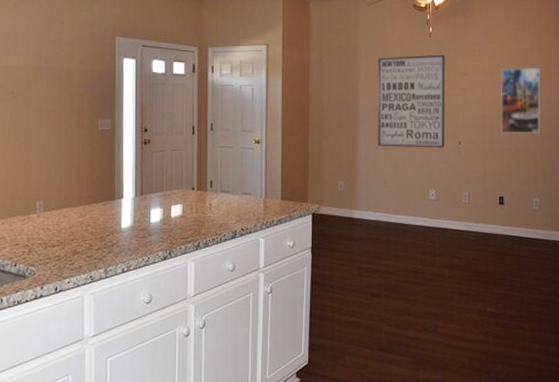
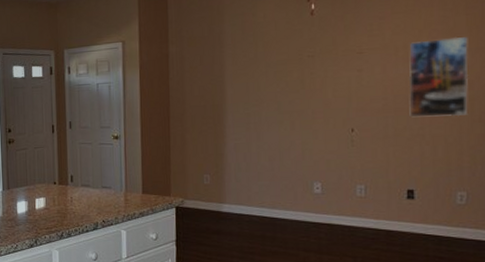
wall art: present [377,54,446,148] -> none [247,32,334,138]

